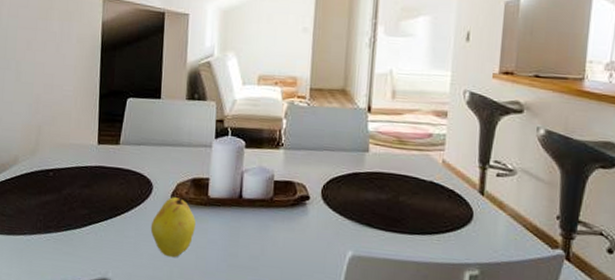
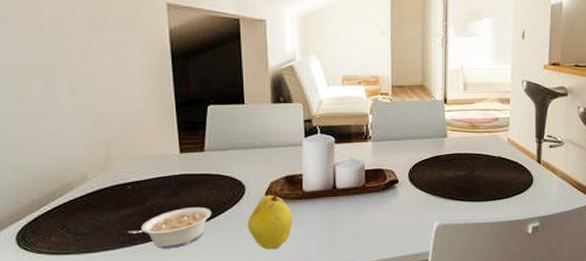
legume: none [44,200,120,242] -> present [127,206,212,249]

